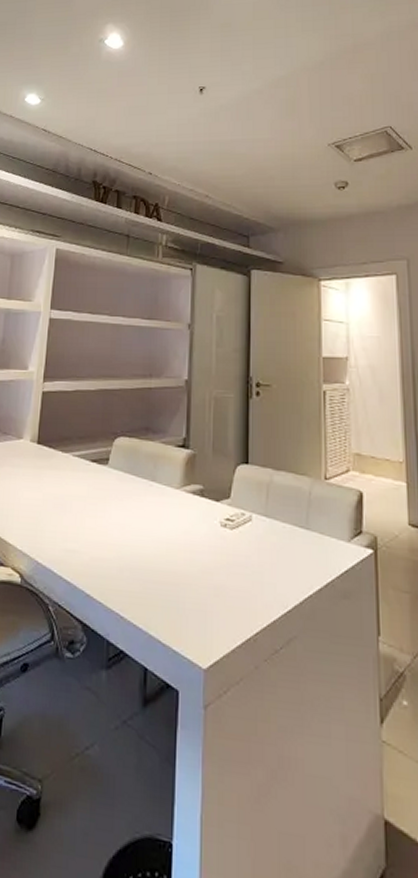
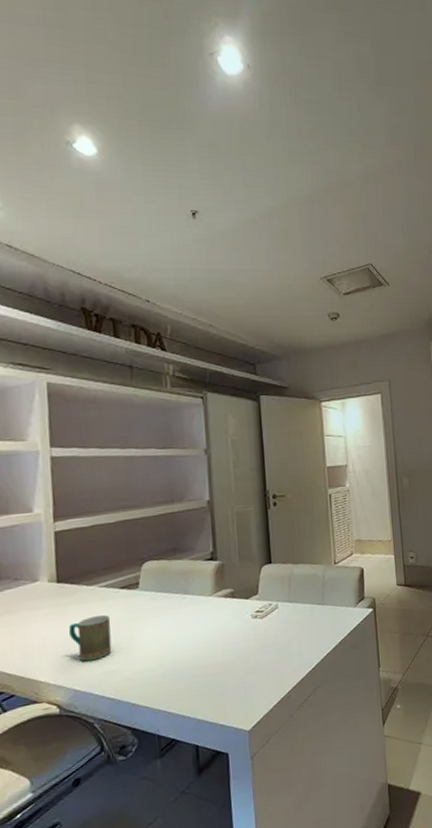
mug: none [41,485,79,534] -> present [69,614,112,662]

